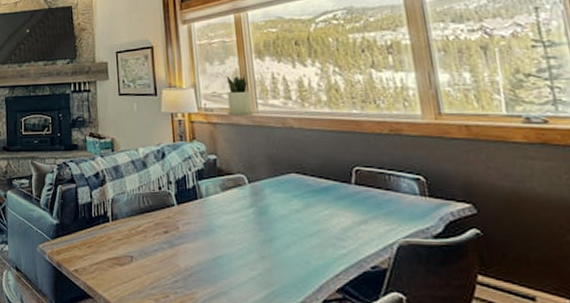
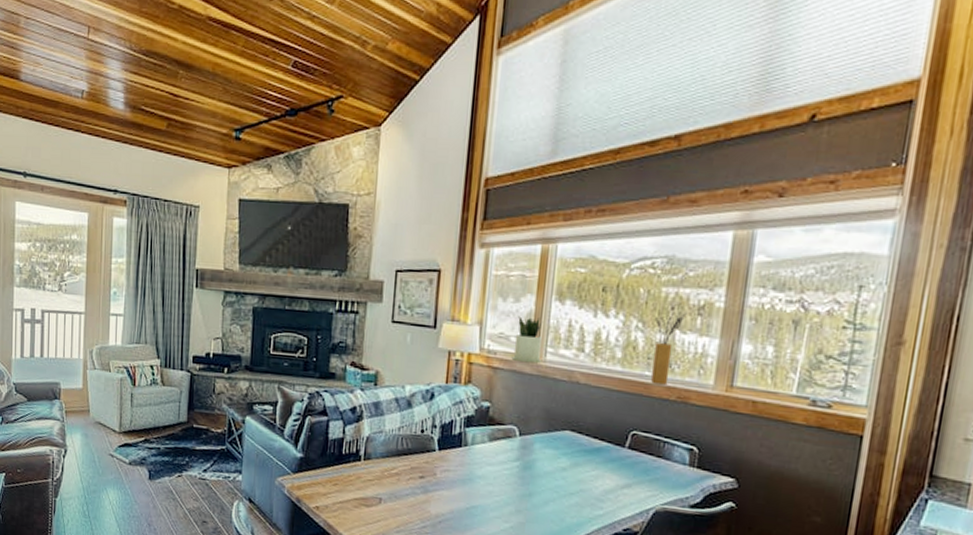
vase: none [349,50,378,120] -> present [651,307,687,385]

